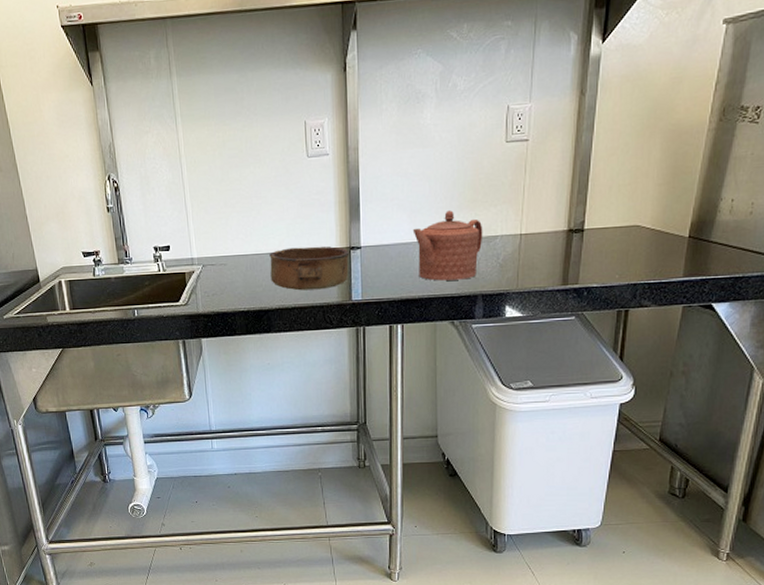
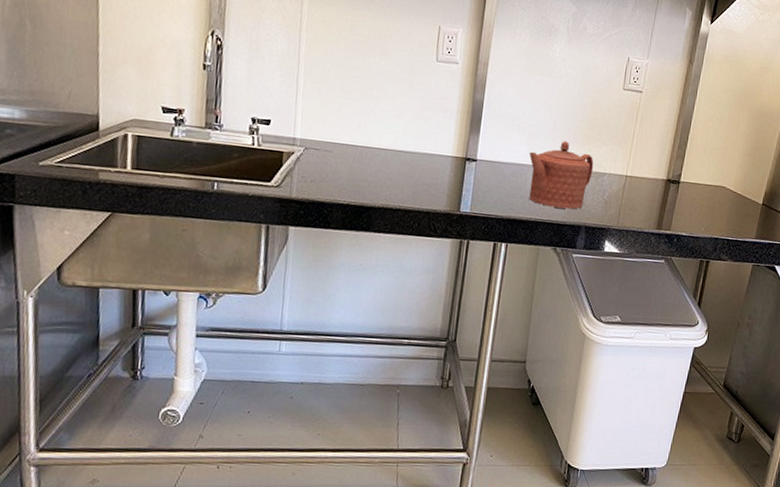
bowl: present [269,246,350,291] -> none [378,146,465,196]

